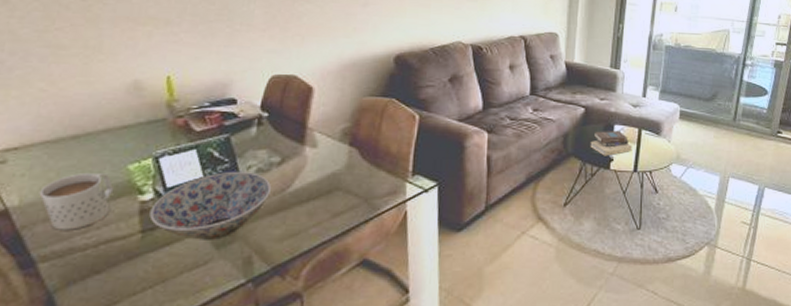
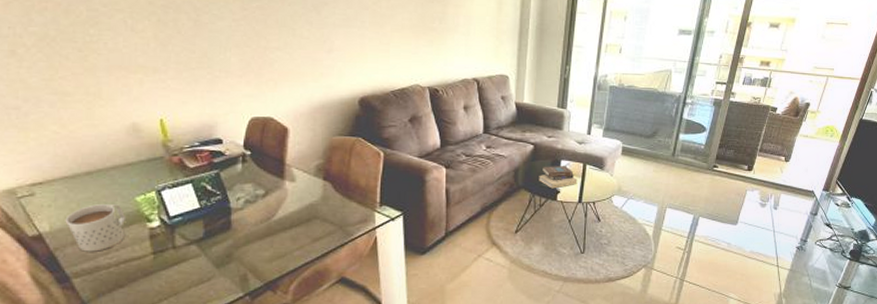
bowl: present [149,172,272,240] -> none [158,203,259,261]

